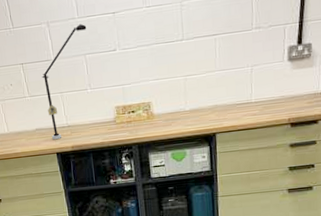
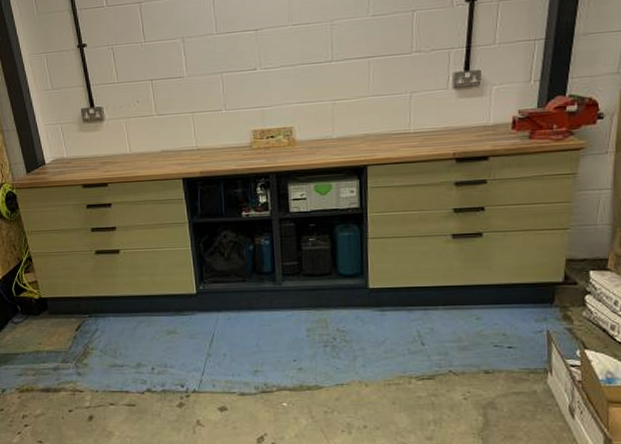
desk lamp: present [41,23,87,140] -> none [172,39,225,164]

